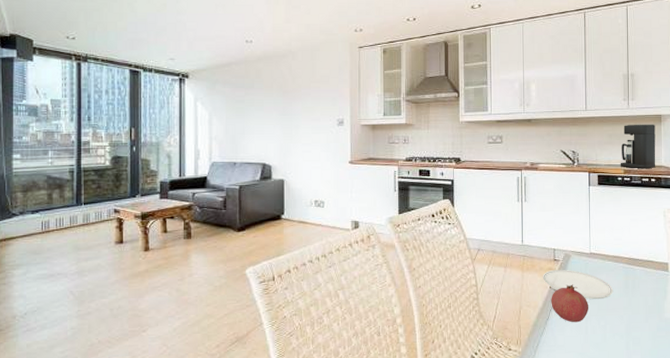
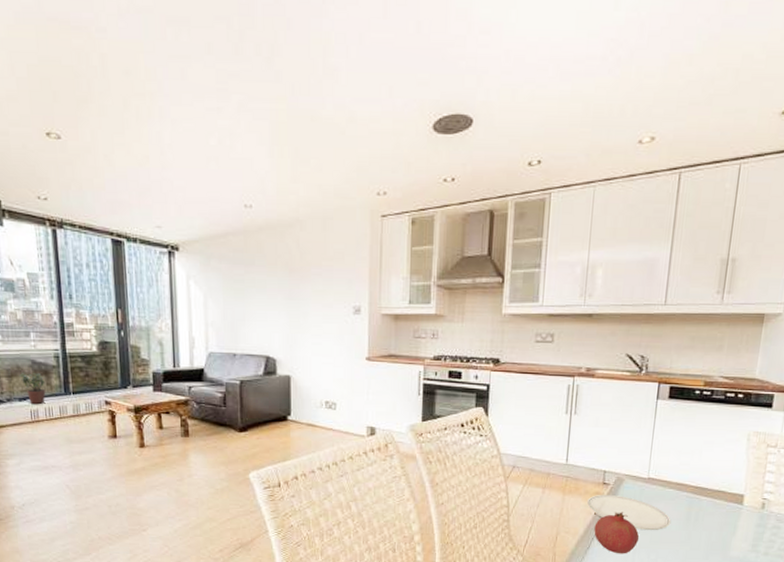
potted plant: none [34,186,60,216] -> present [19,372,46,405]
coffee maker: present [620,124,656,169] -> none [700,324,755,382]

